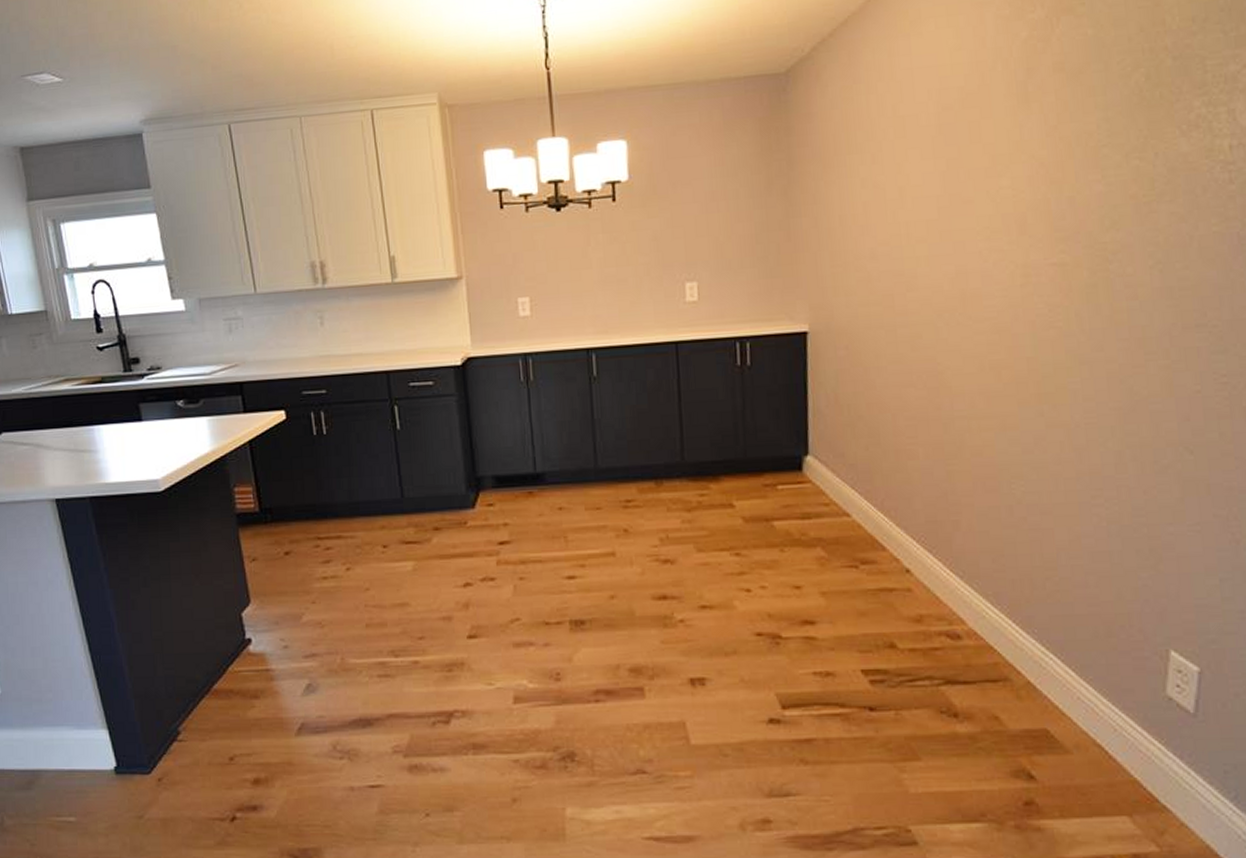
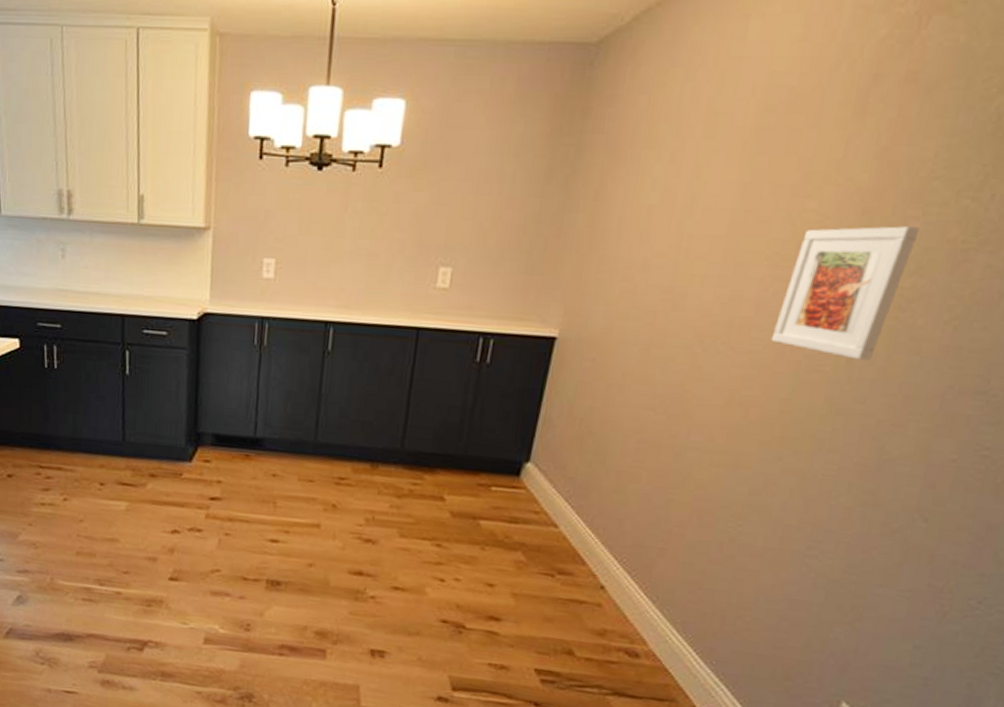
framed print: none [1002,188,1104,312] -> present [770,226,921,361]

